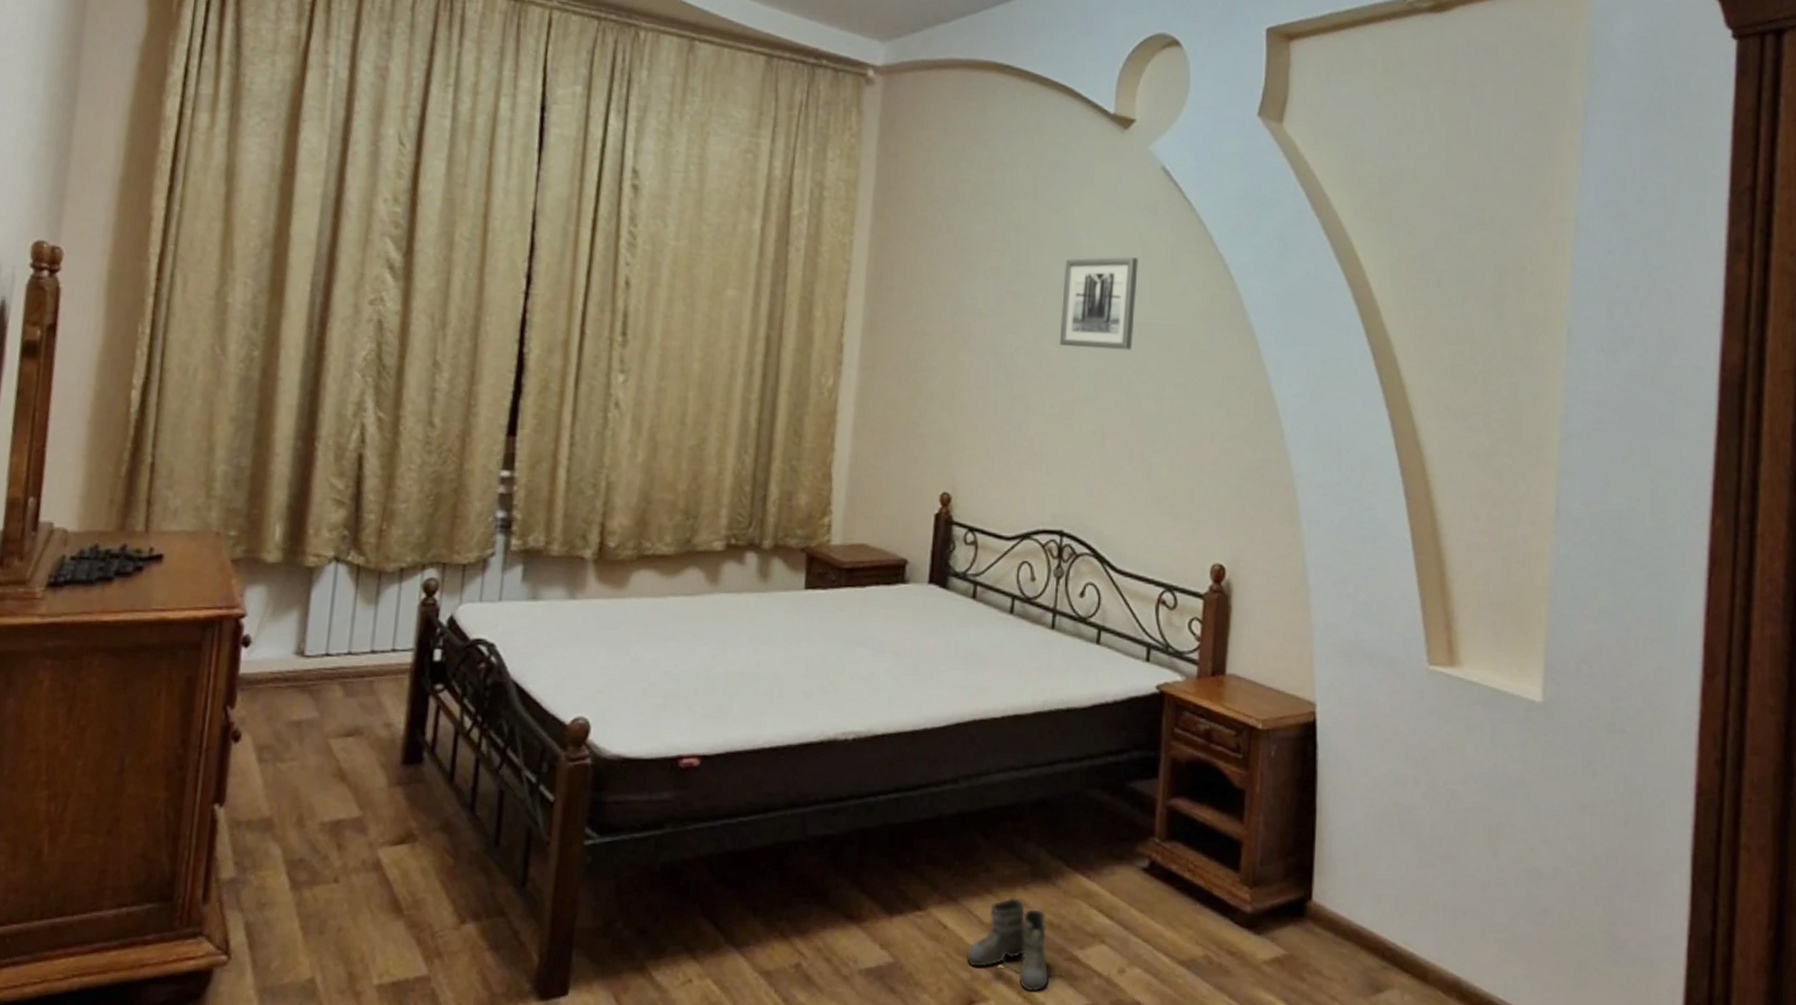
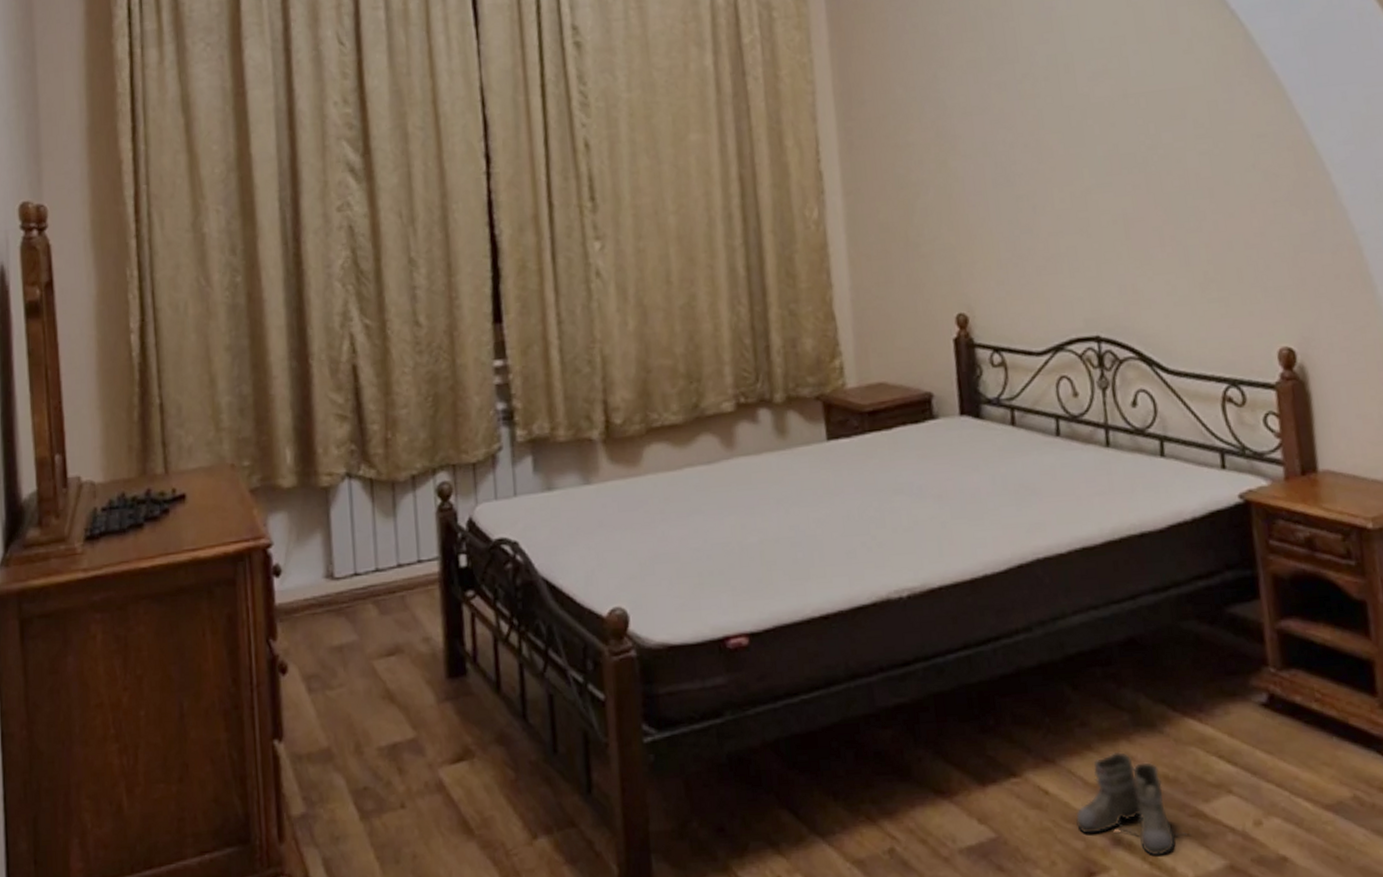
wall art: present [1059,257,1139,350] -> none [1048,21,1141,132]

